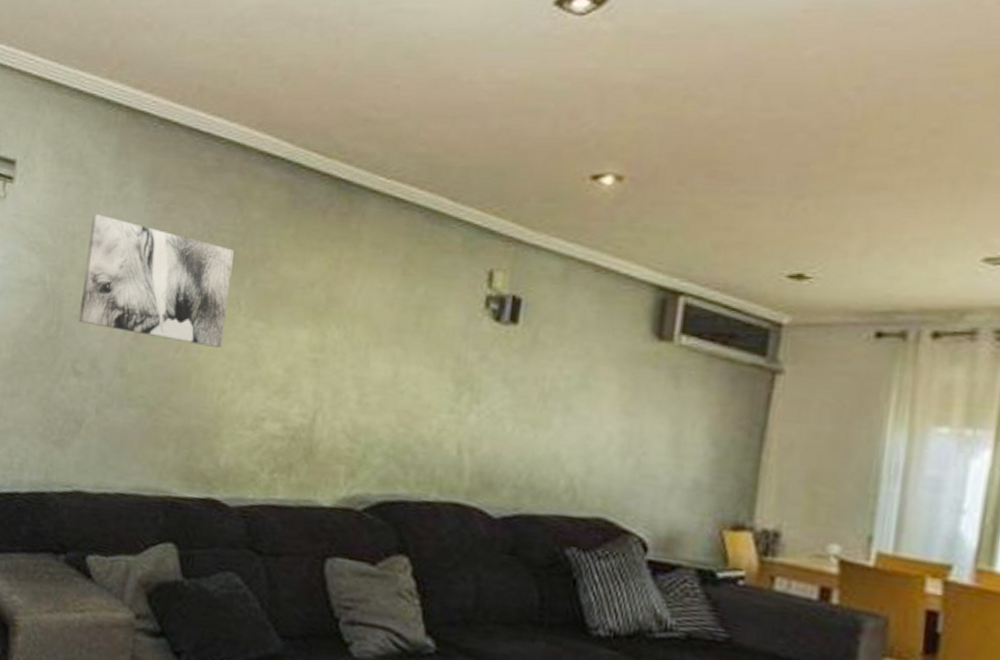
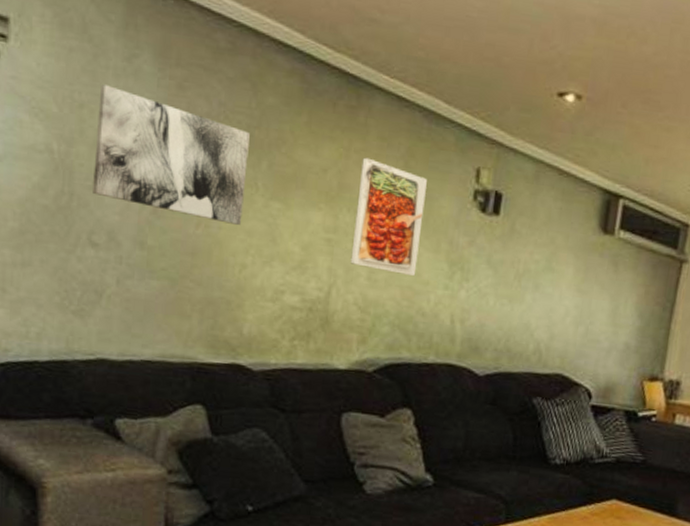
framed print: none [338,267,429,398] -> present [350,157,427,276]

